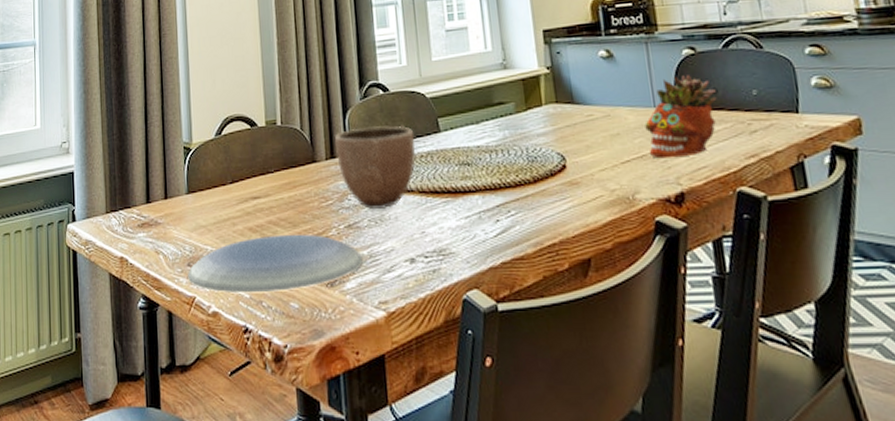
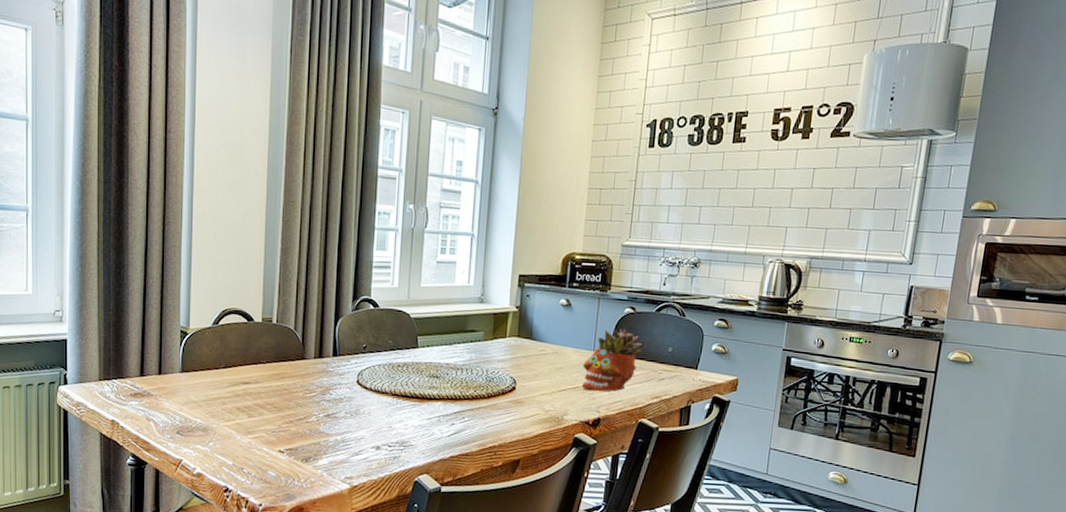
plate: present [188,234,363,294] -> none [176,416,336,462]
decorative bowl: present [335,126,417,209] -> none [324,334,396,405]

